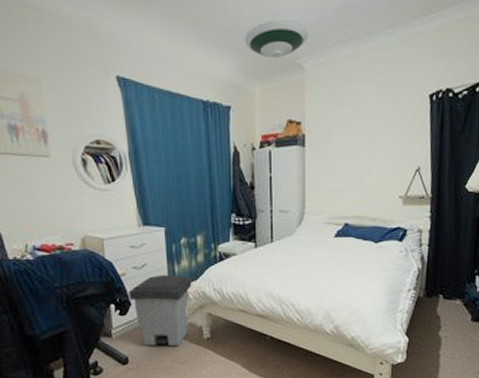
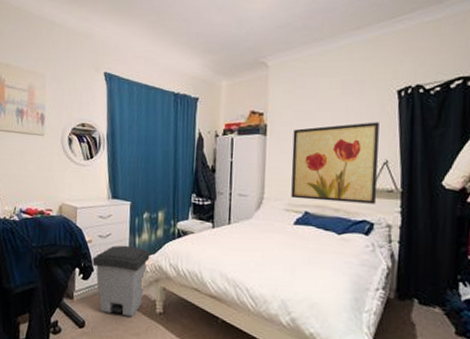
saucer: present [245,20,308,59] -> none [215,26,274,58]
wall art: none [331,128,413,211] -> present [291,122,379,204]

